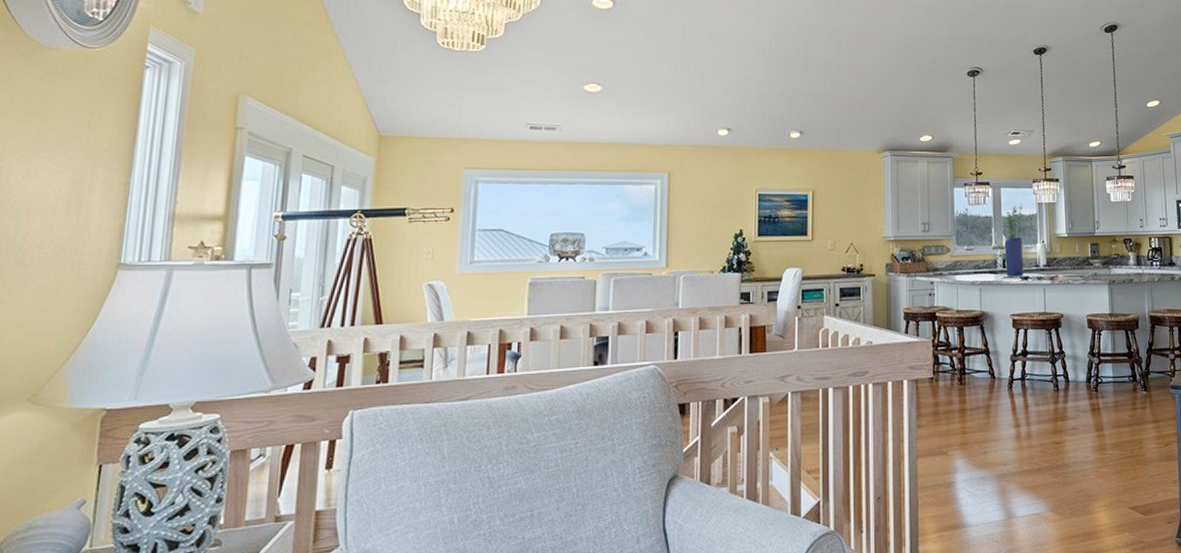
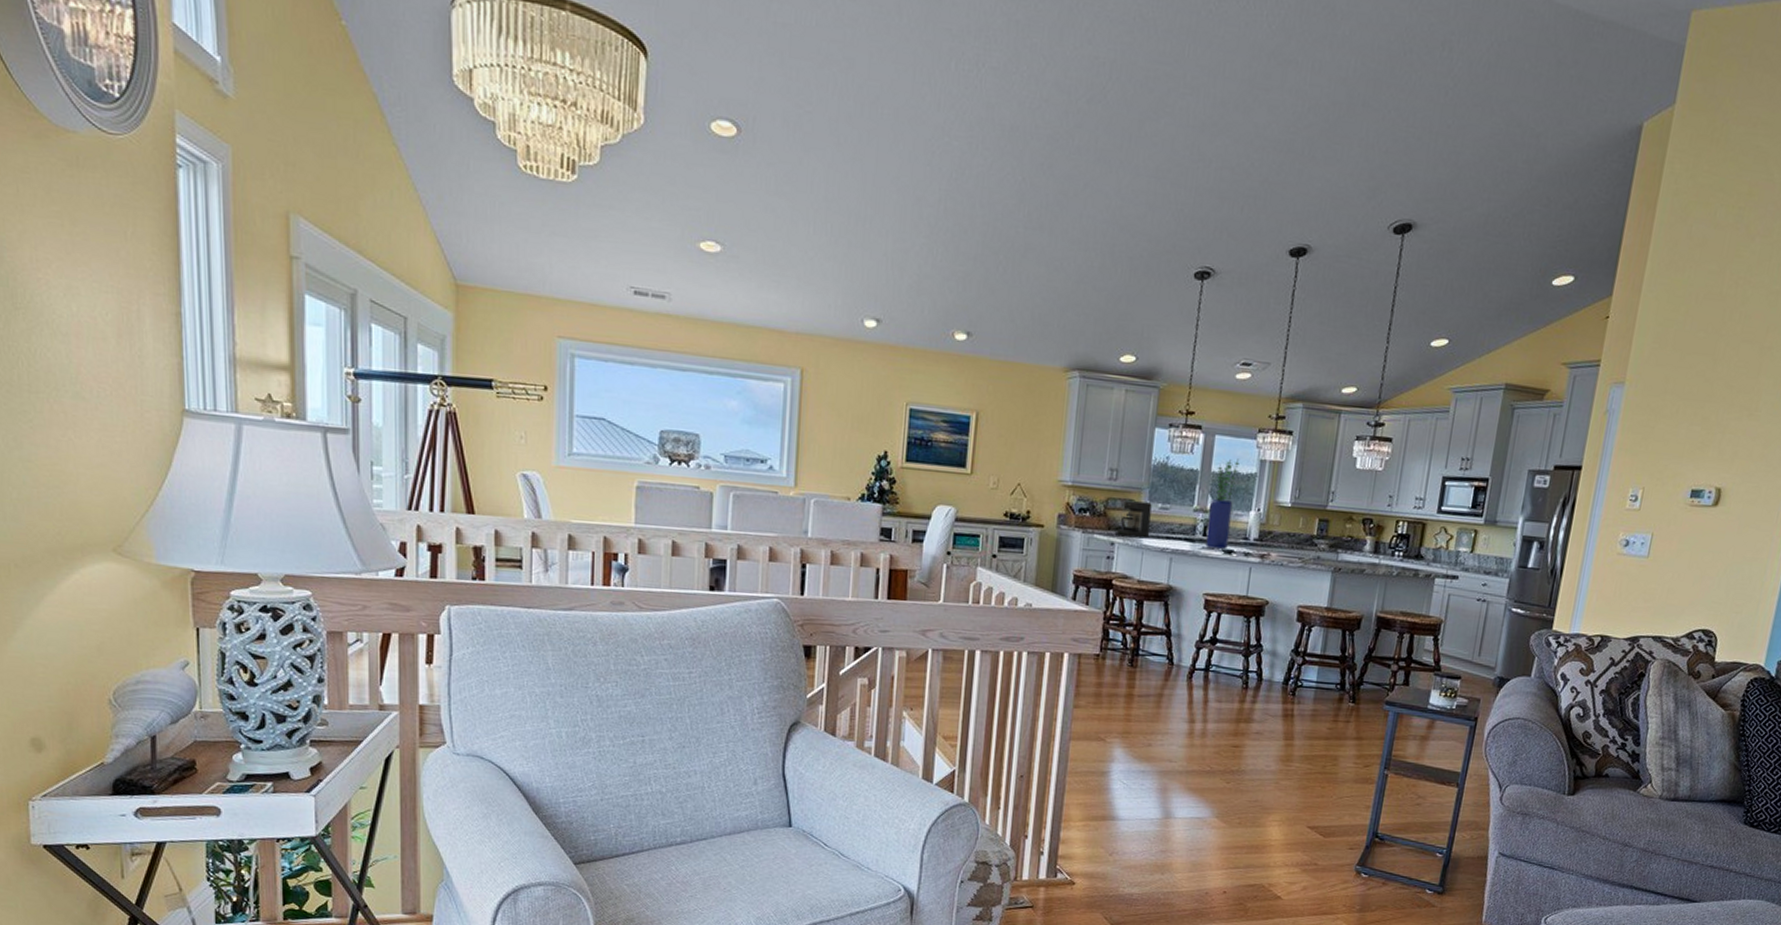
coffee maker: none [935,246,960,276] -> present [1117,500,1152,538]

